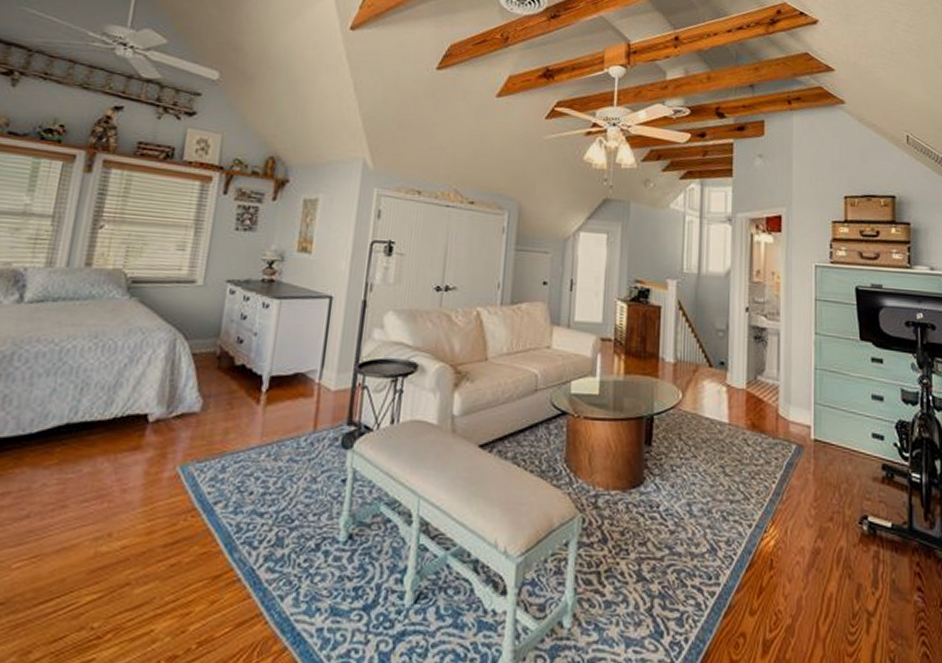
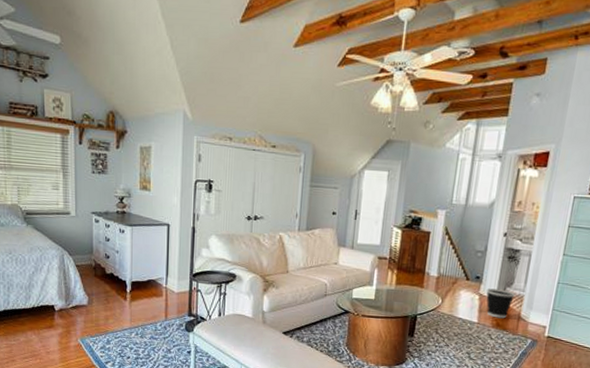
wastebasket: none [734,377,769,417] -> present [486,288,516,319]

